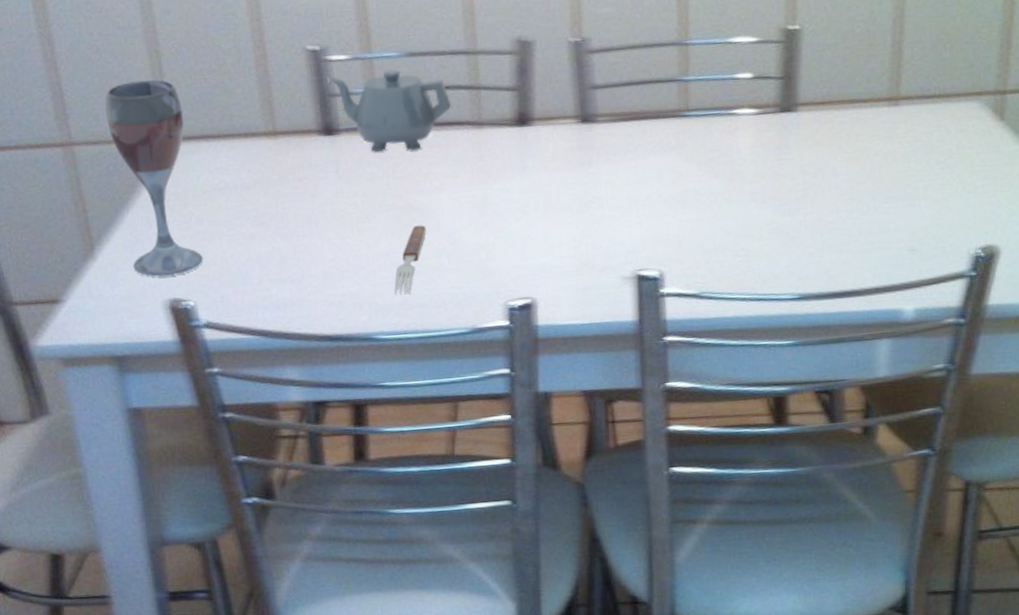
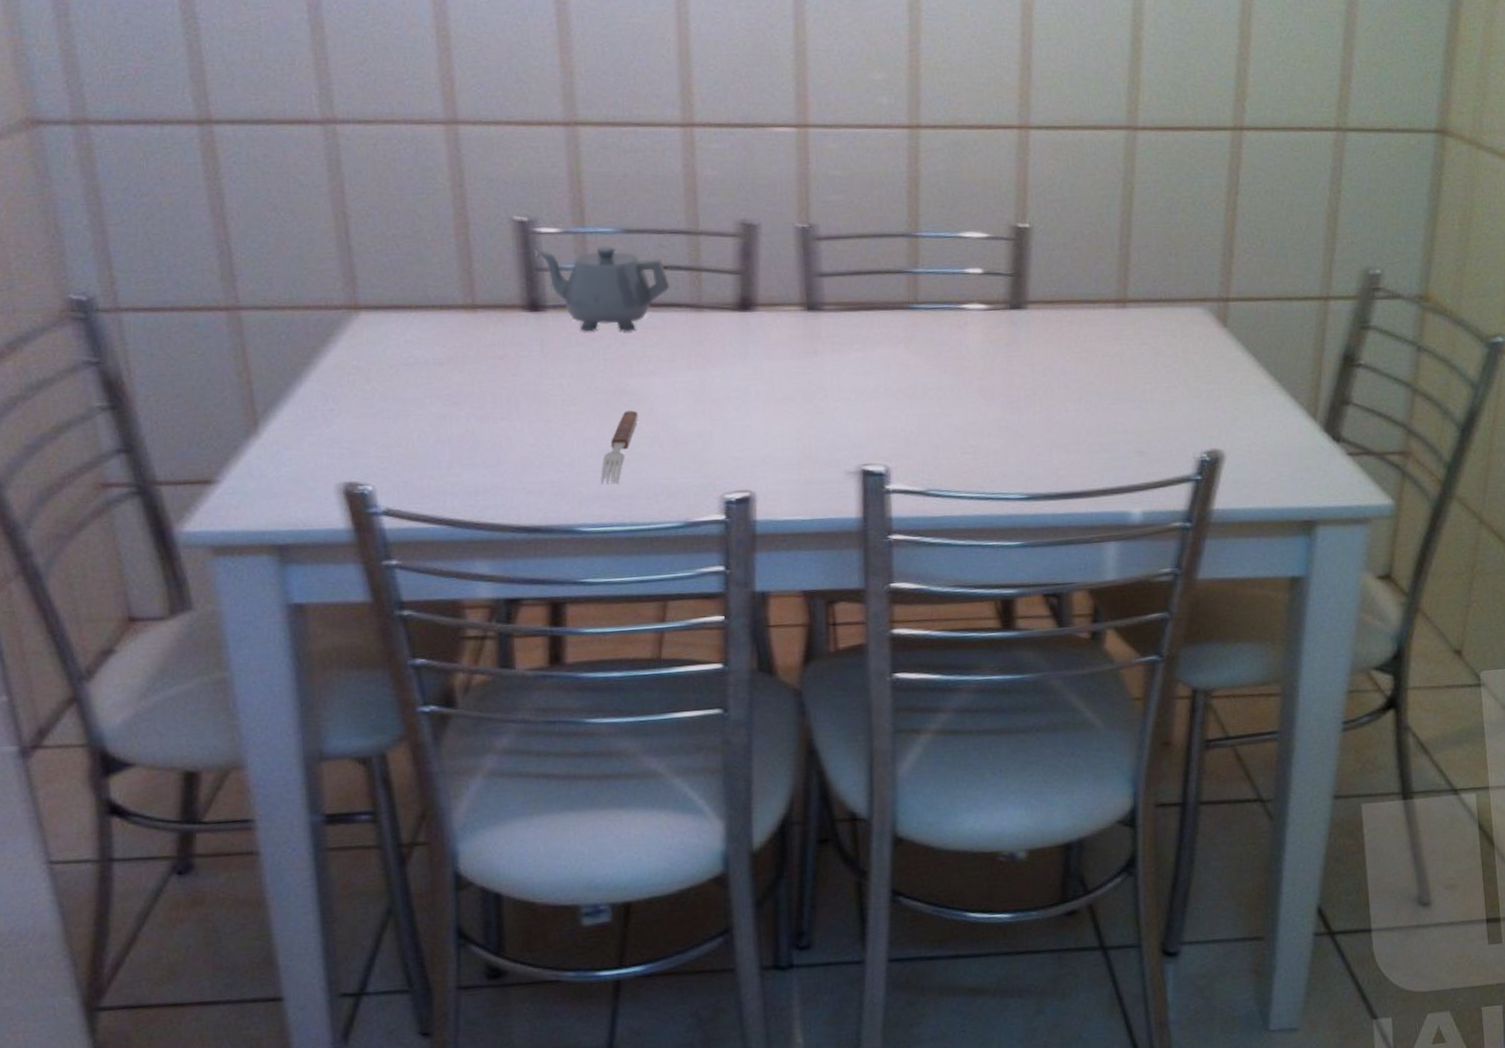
cup: present [105,79,204,277] -> none [280,243,386,458]

